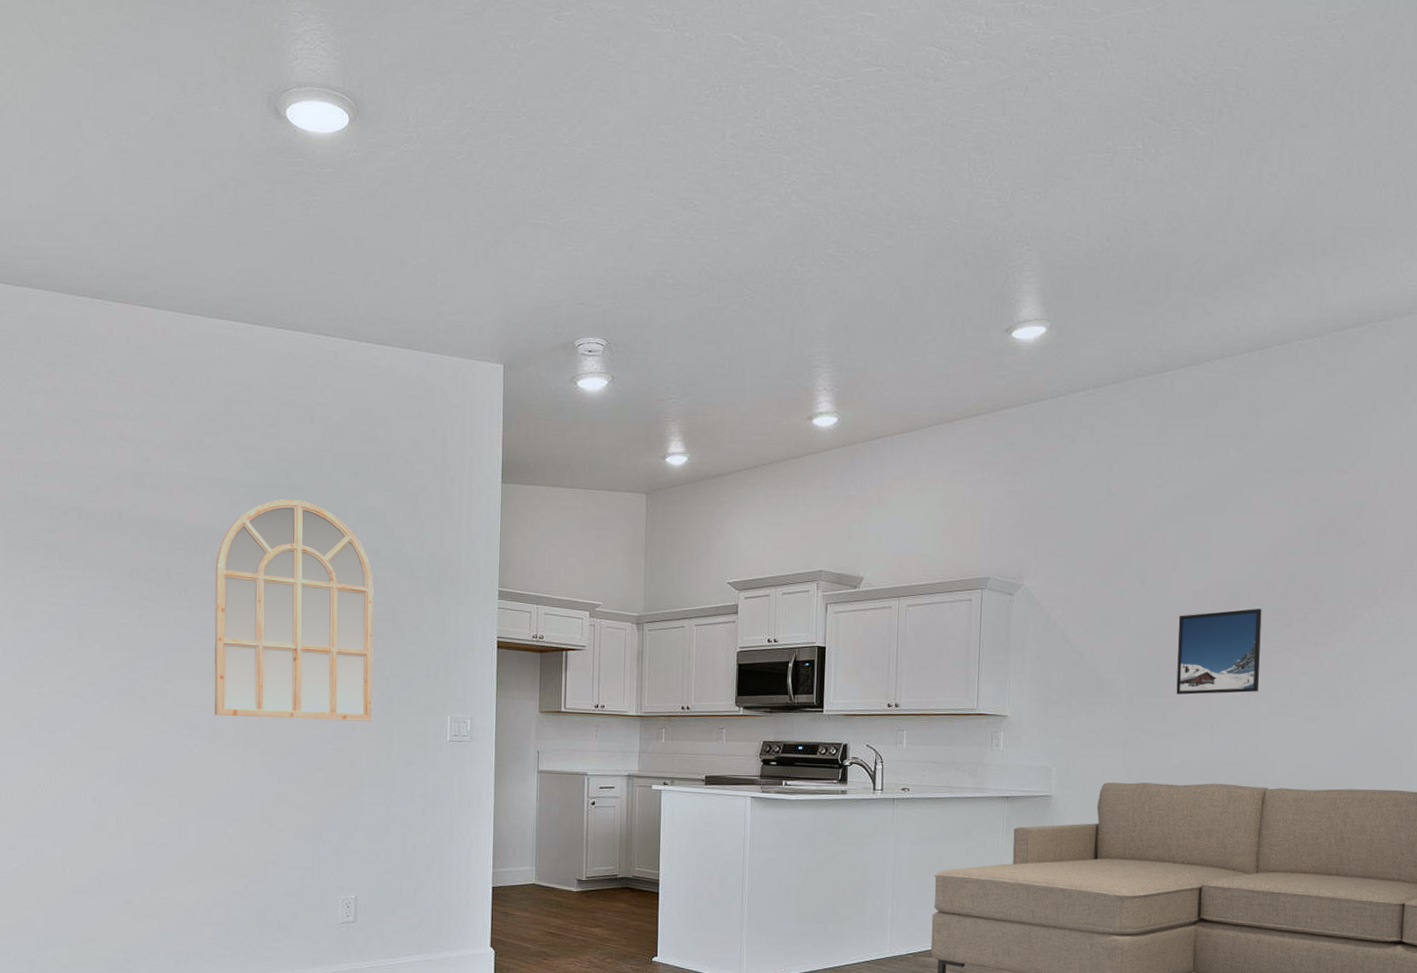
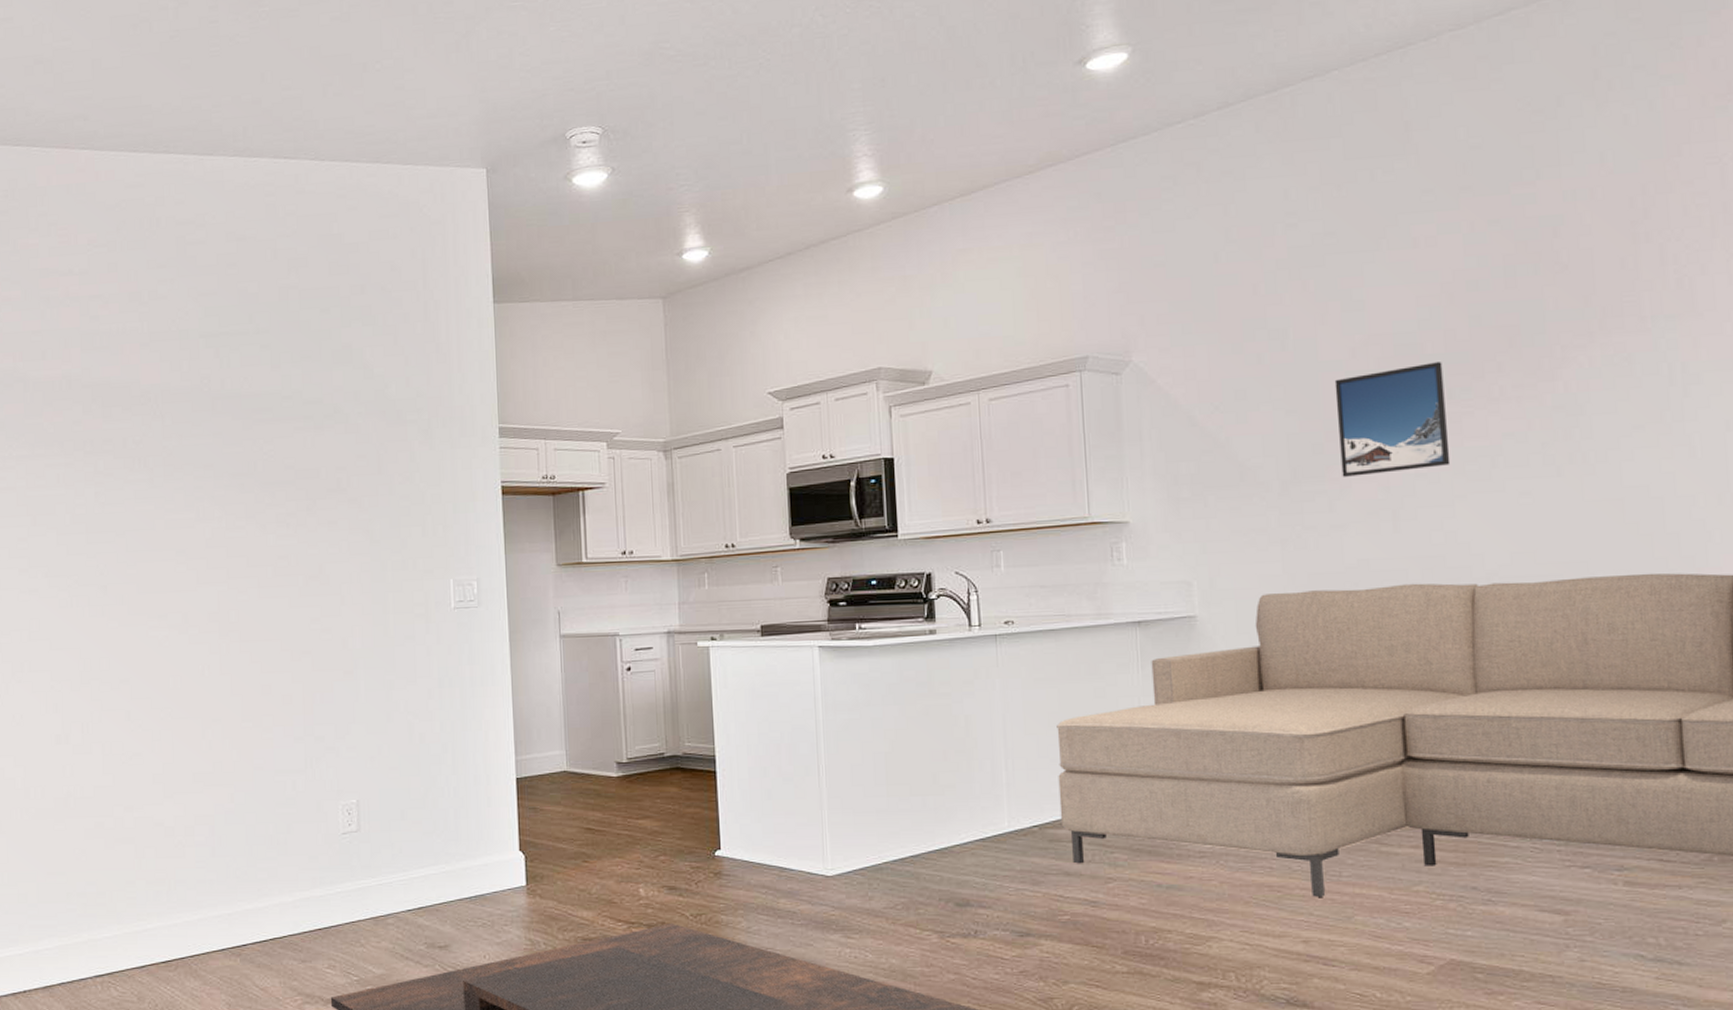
mirror: present [214,499,374,722] -> none [176,345,364,601]

